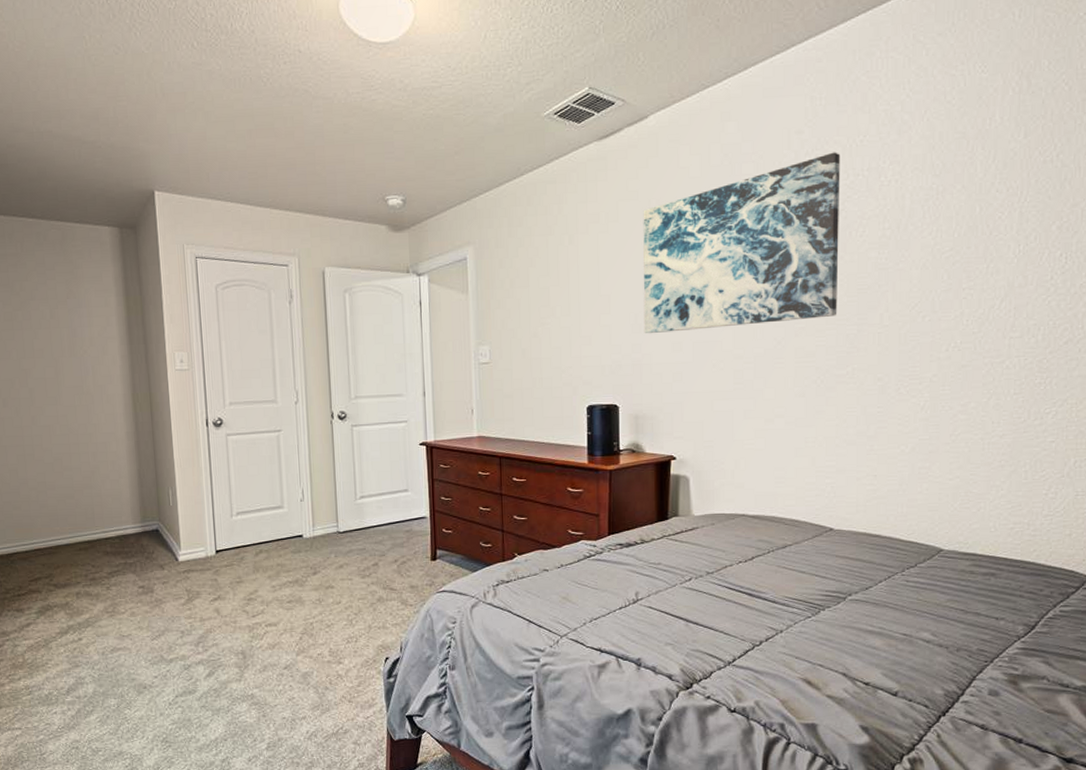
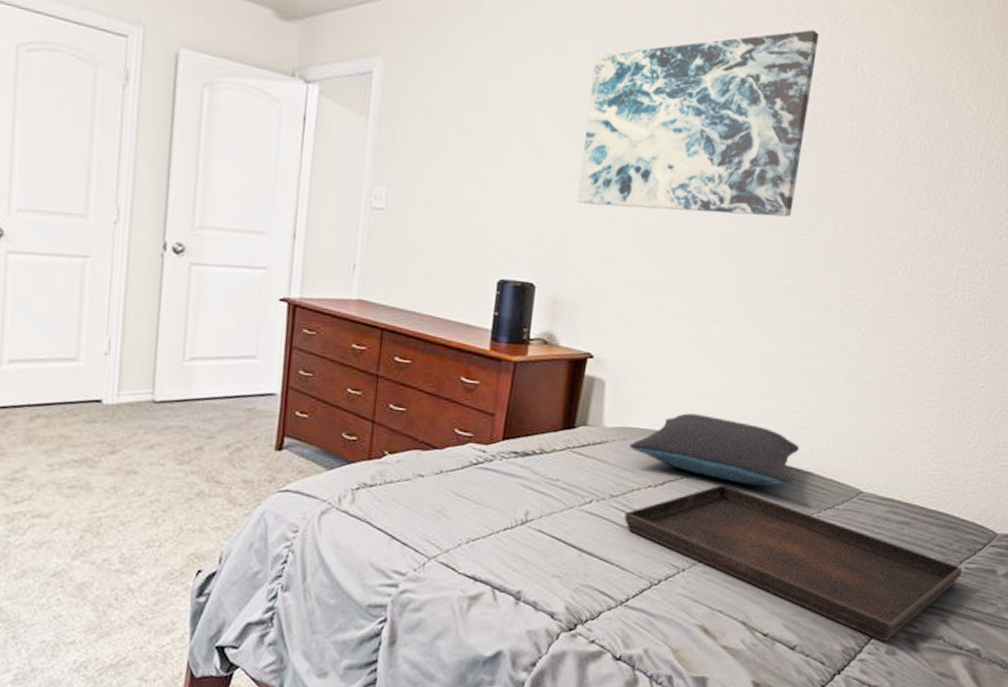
pillow: none [717,496,875,553] -> present [629,413,800,486]
serving tray: none [722,555,1057,685] -> present [624,485,962,642]

